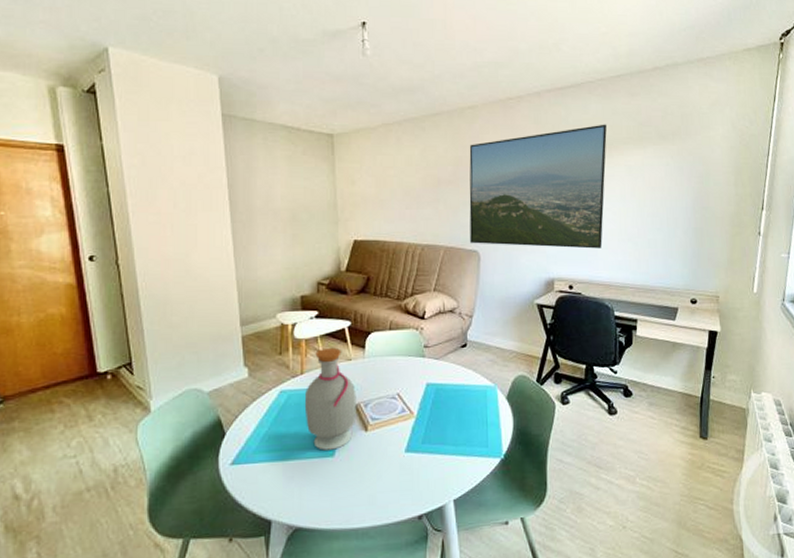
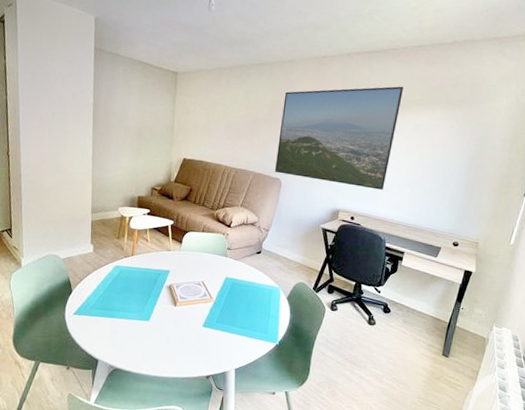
bottle: present [304,347,357,450] -> none [131,238,171,316]

